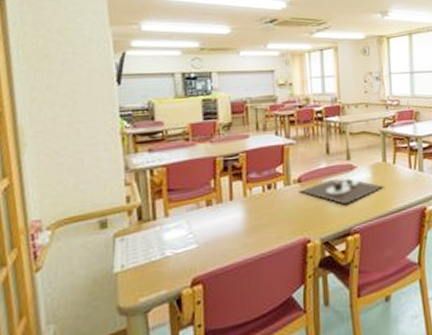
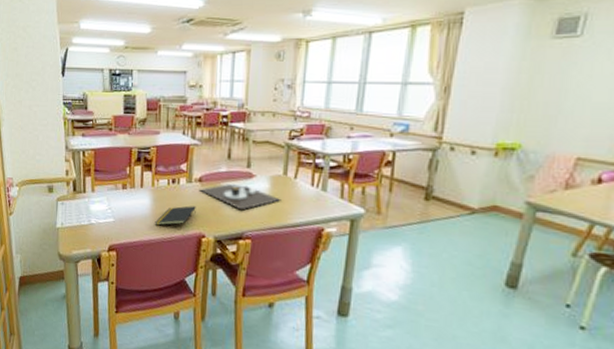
notepad: none [250,210,298,241] -> present [155,205,196,226]

